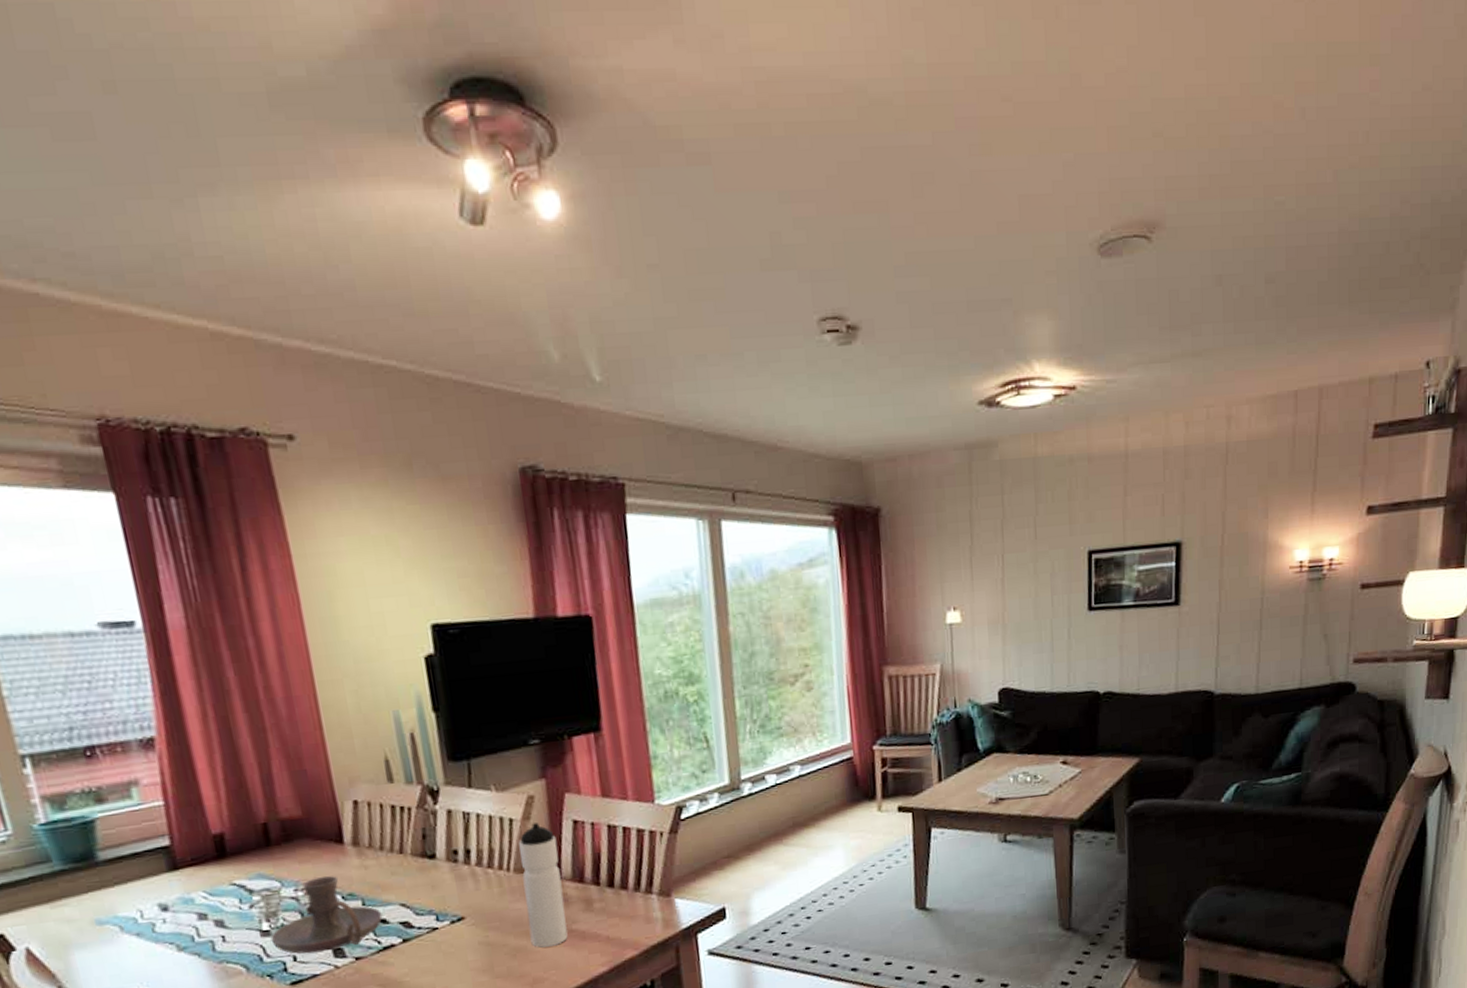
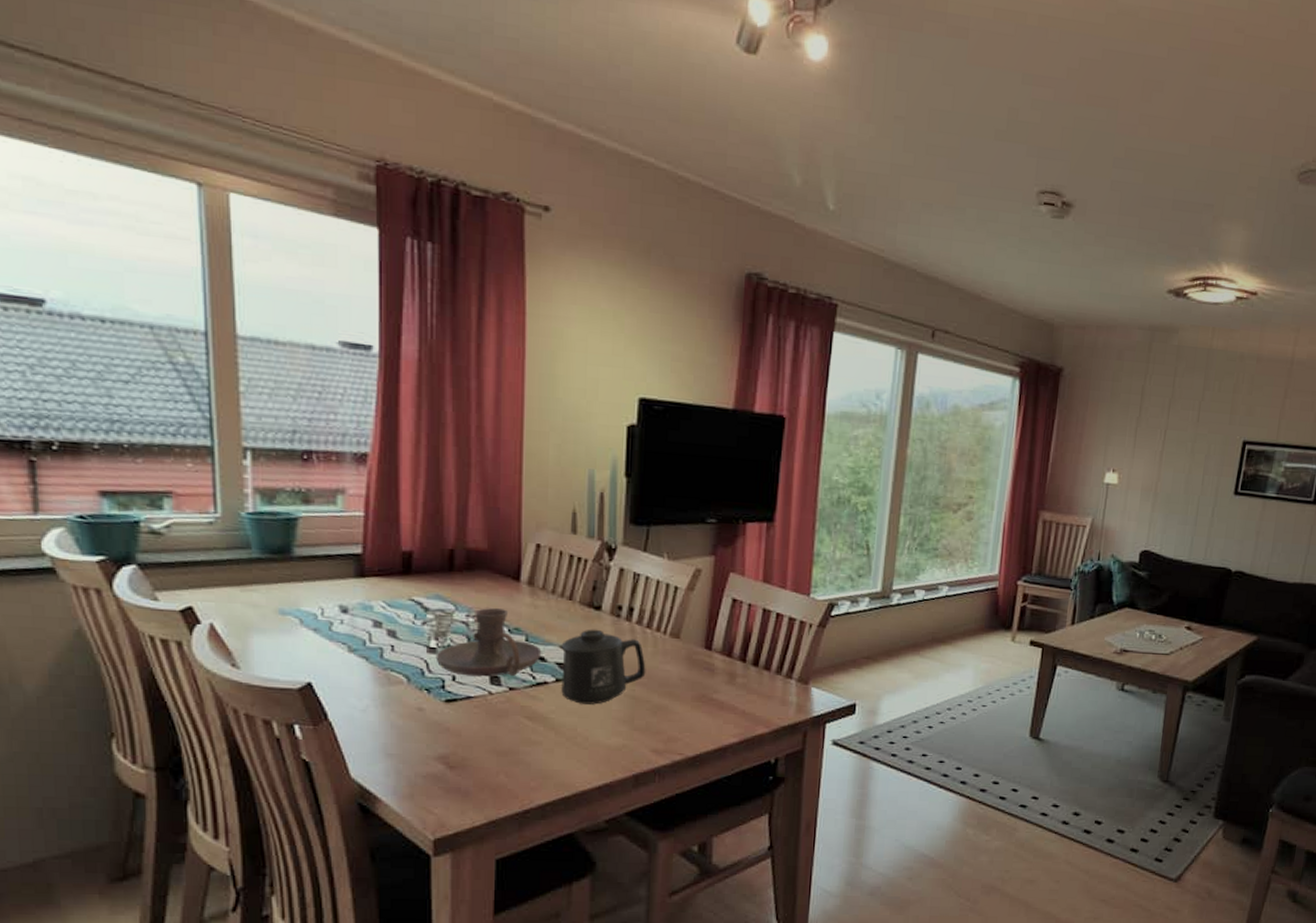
mug: none [400,879,497,961] -> present [561,629,646,705]
water bottle: present [519,823,568,948] -> none [673,594,714,710]

